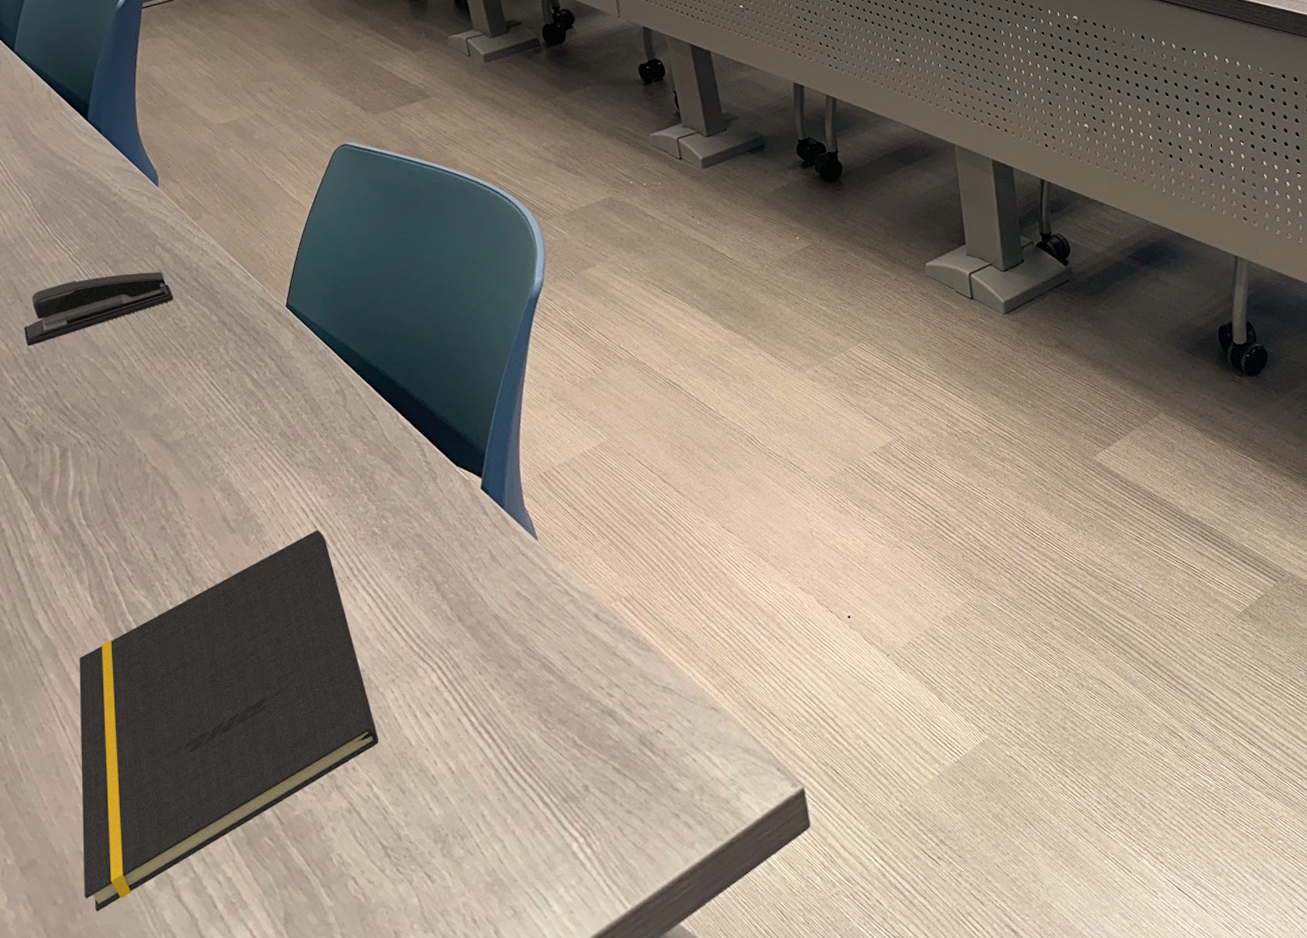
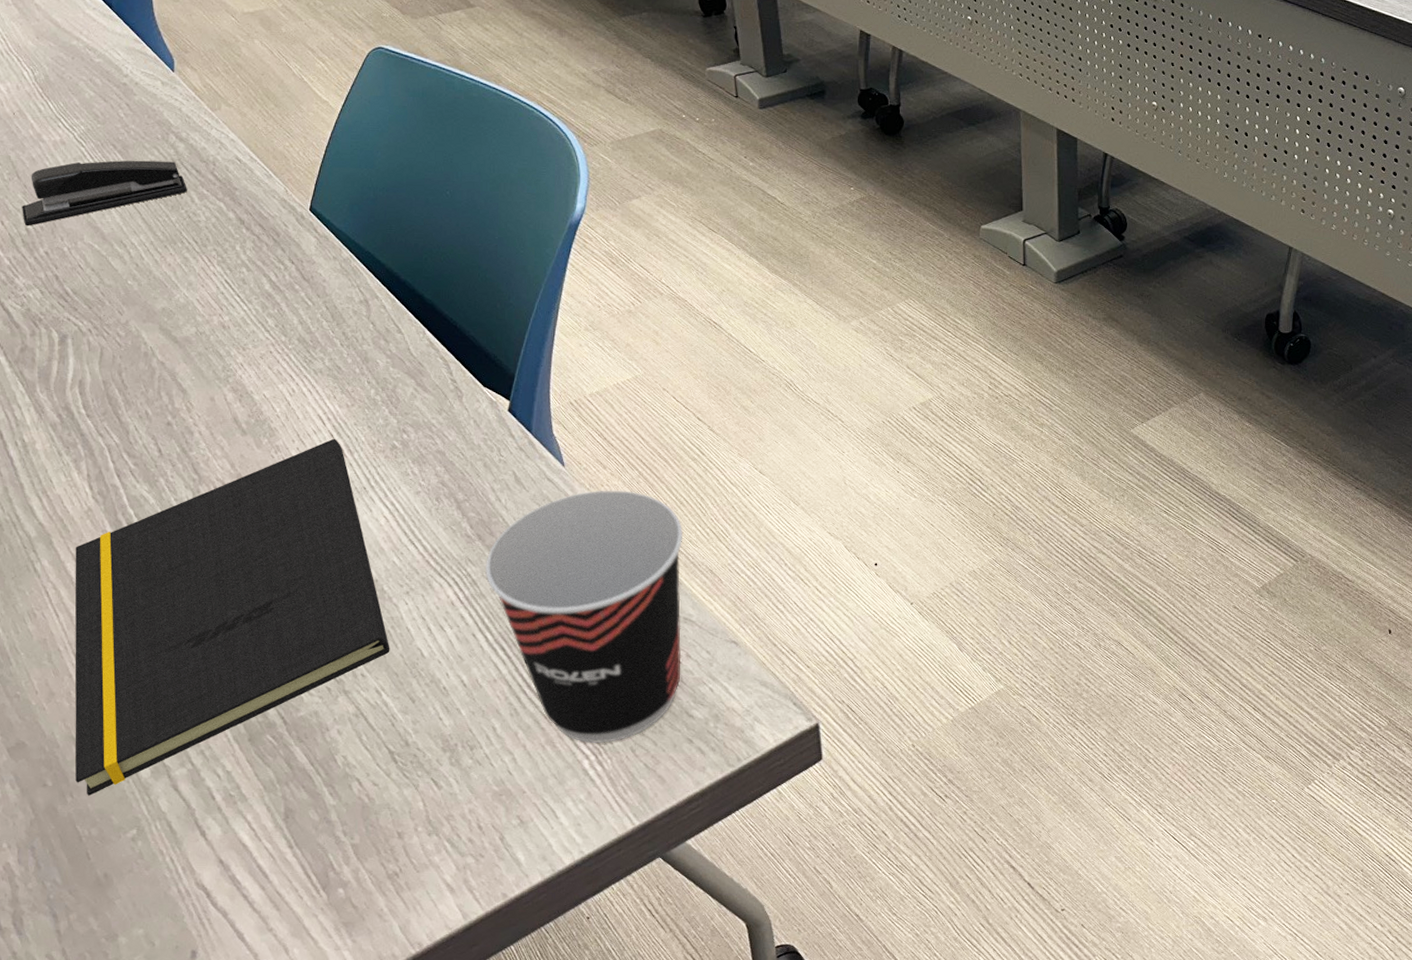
cup: none [466,560,664,825] -> present [484,490,684,743]

